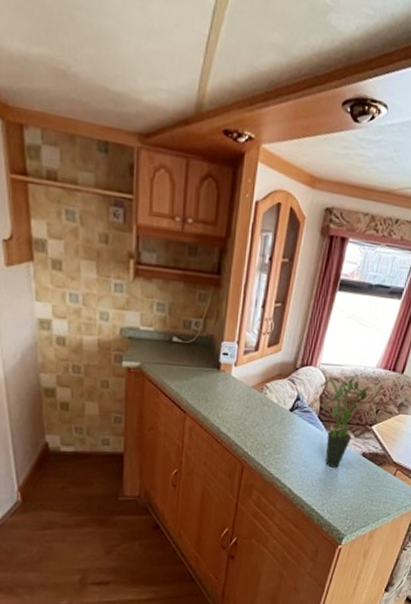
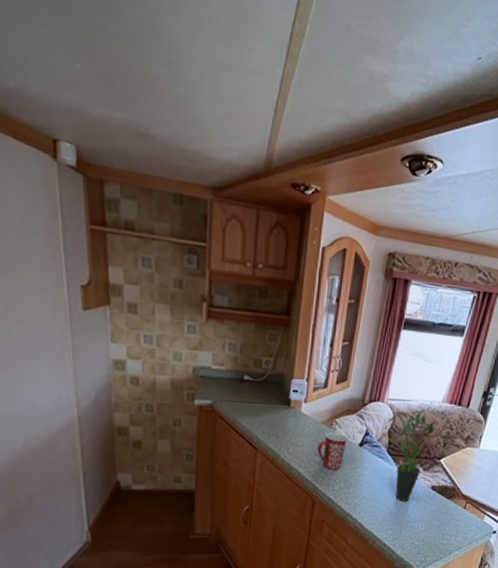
mug: none [247,397,278,435] -> present [317,432,347,470]

